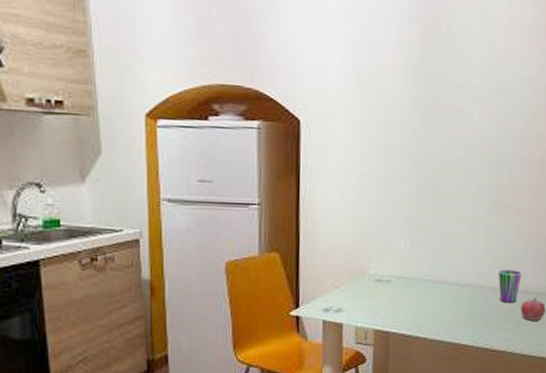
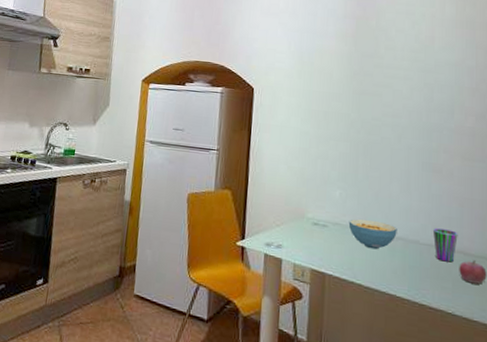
cereal bowl: none [414,269,464,300] -> present [348,219,397,250]

